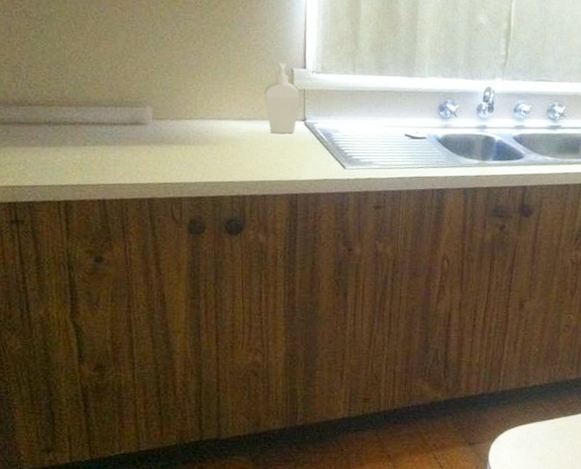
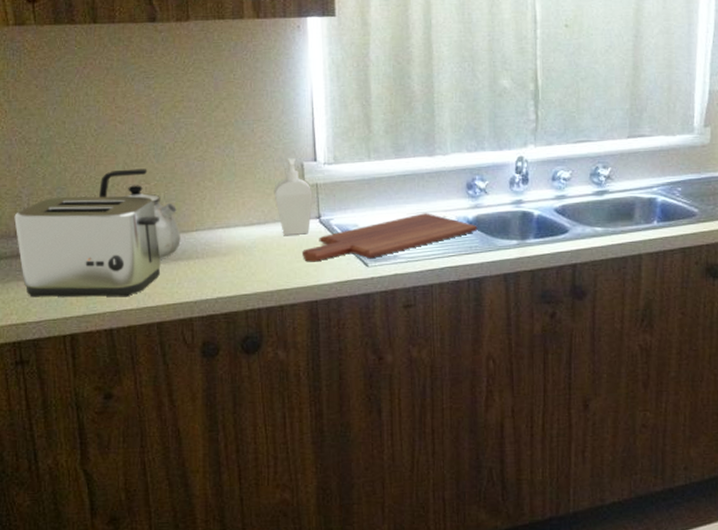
toaster: none [13,72,155,172] -> present [14,196,161,298]
kettle: none [98,54,175,141] -> present [99,168,181,258]
cutting board: none [286,127,446,162] -> present [301,213,478,262]

